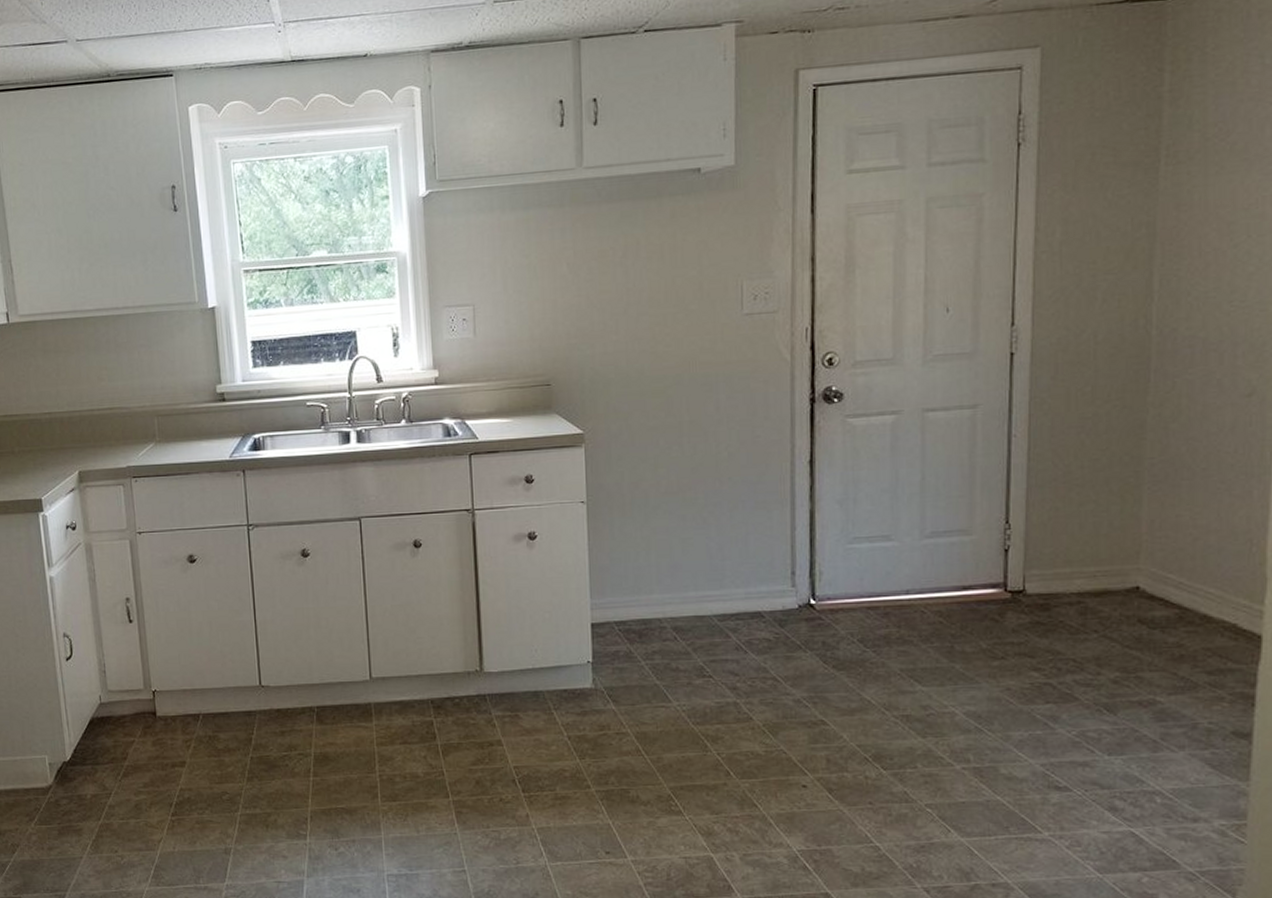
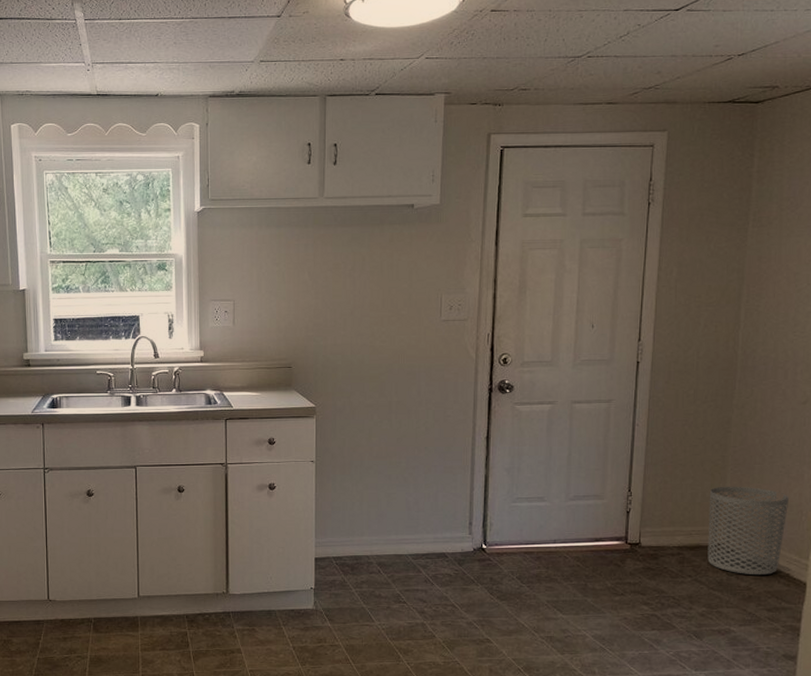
waste bin: none [1119,510,1232,628] -> present [707,486,789,576]

